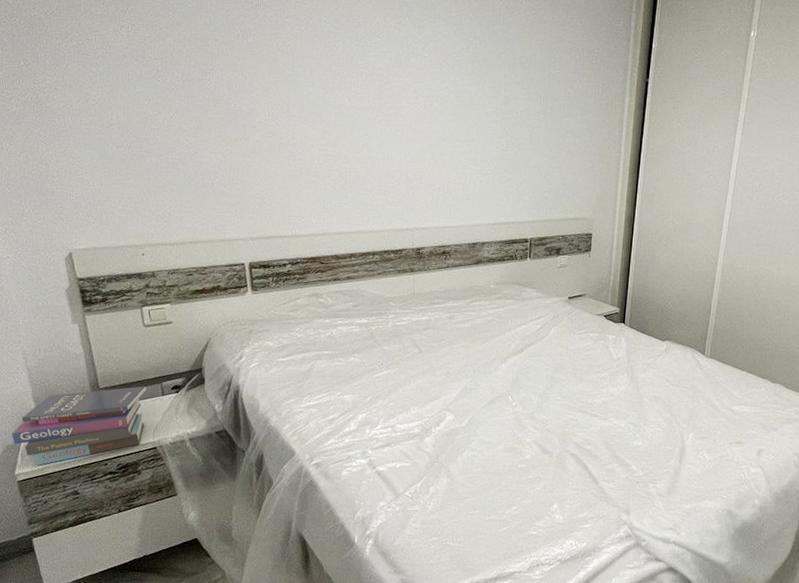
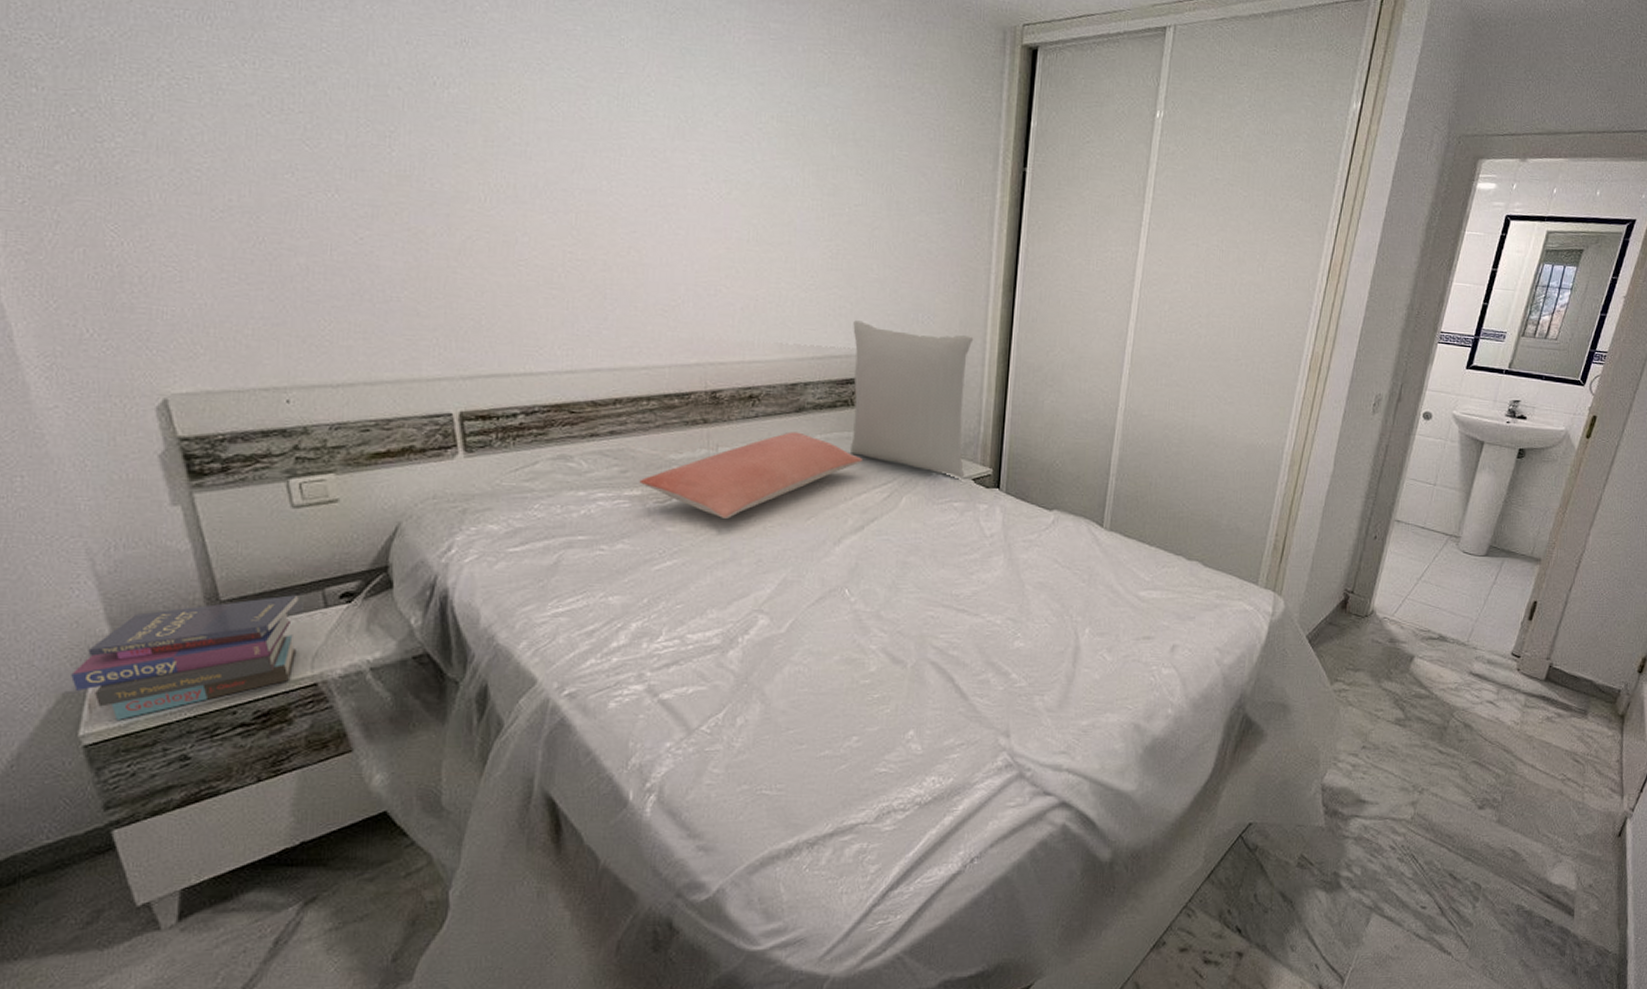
pillow: none [366,278,524,341] -> present [639,432,864,518]
pillow: none [513,196,607,315] -> present [849,320,974,478]

